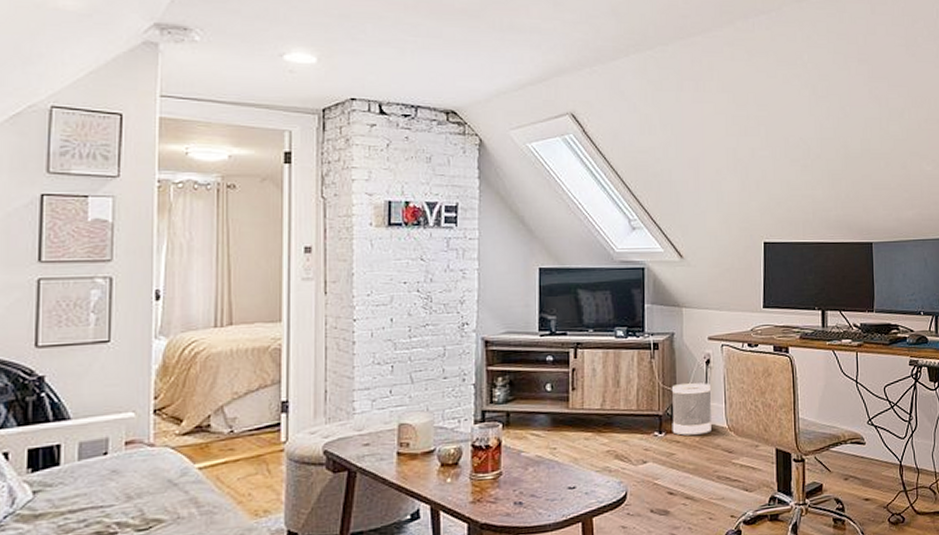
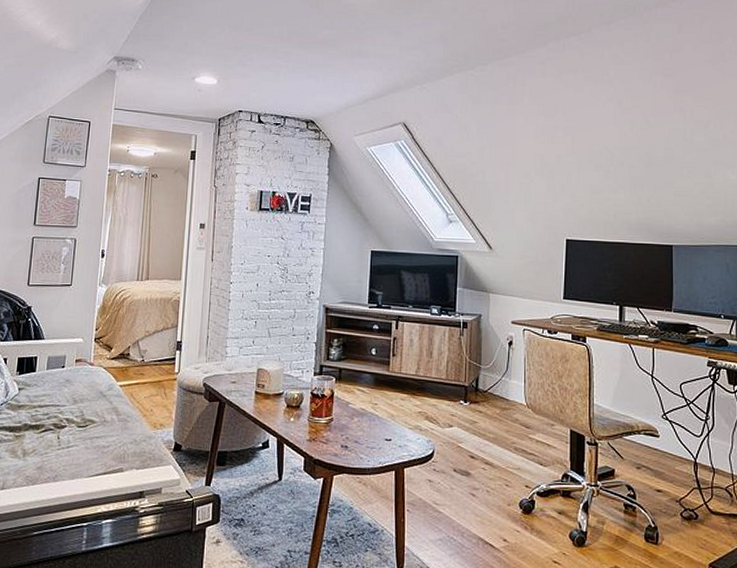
wastebasket: present [672,383,712,436] -> none [476,360,513,408]

